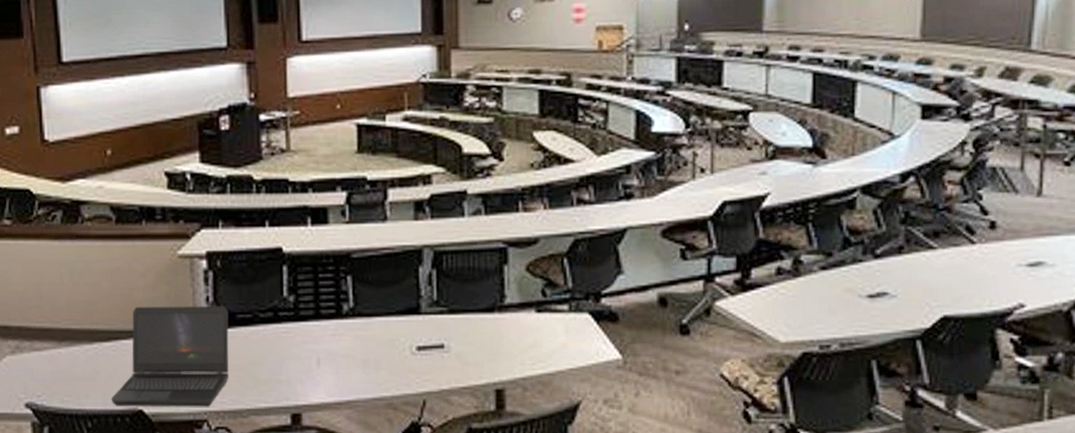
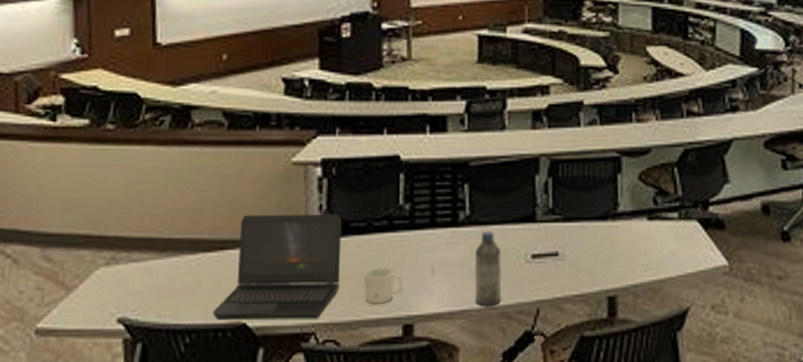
mug: none [251,357,291,395] -> present [363,267,404,305]
water bottle: none [359,323,387,398] -> present [474,231,501,307]

